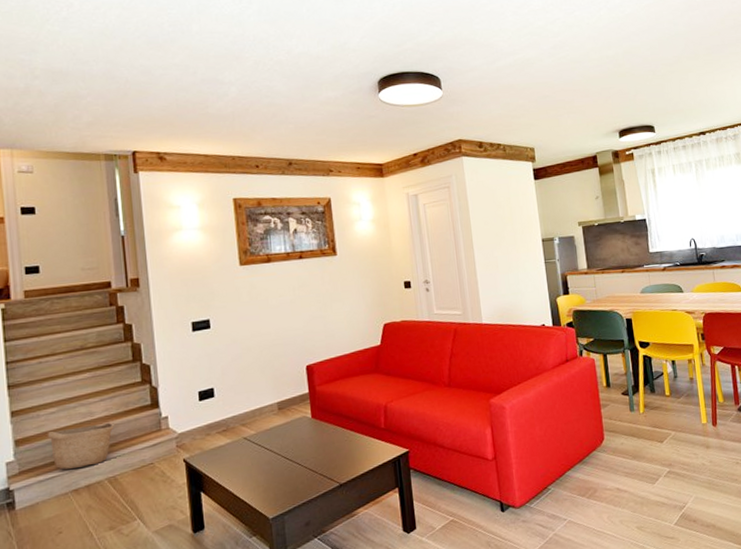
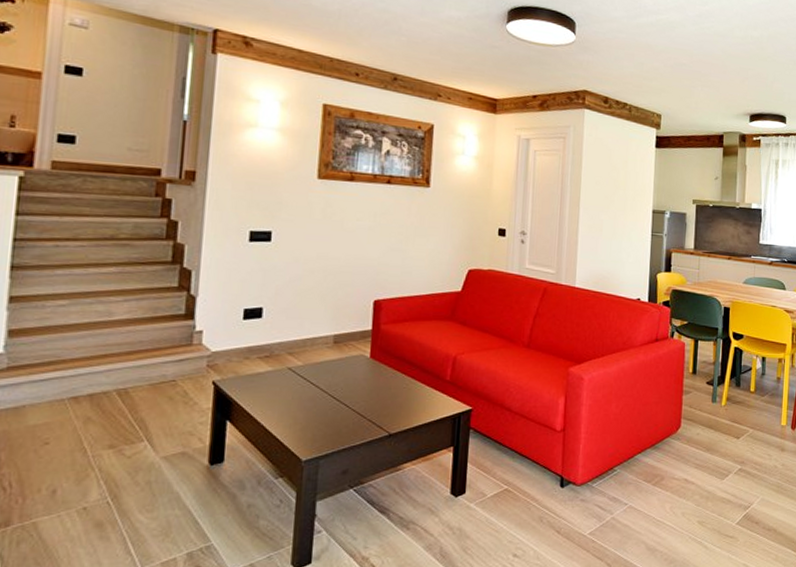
basket: present [47,422,114,470] -> none [50,326,136,373]

